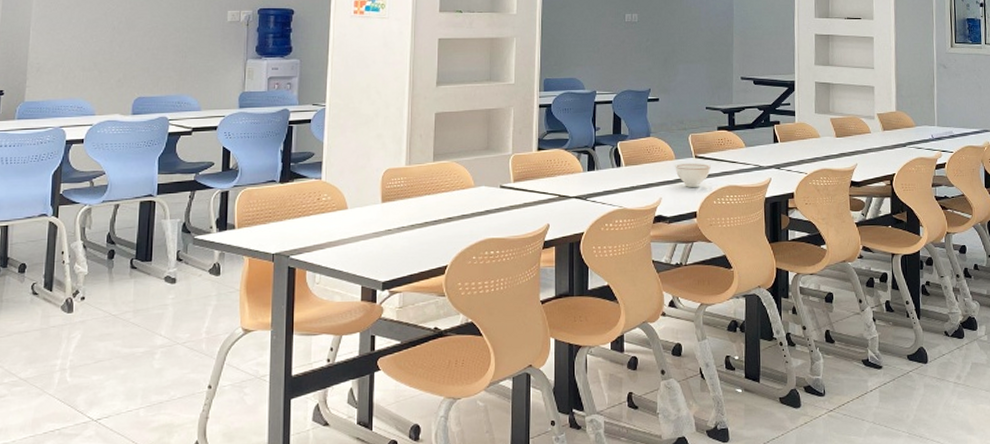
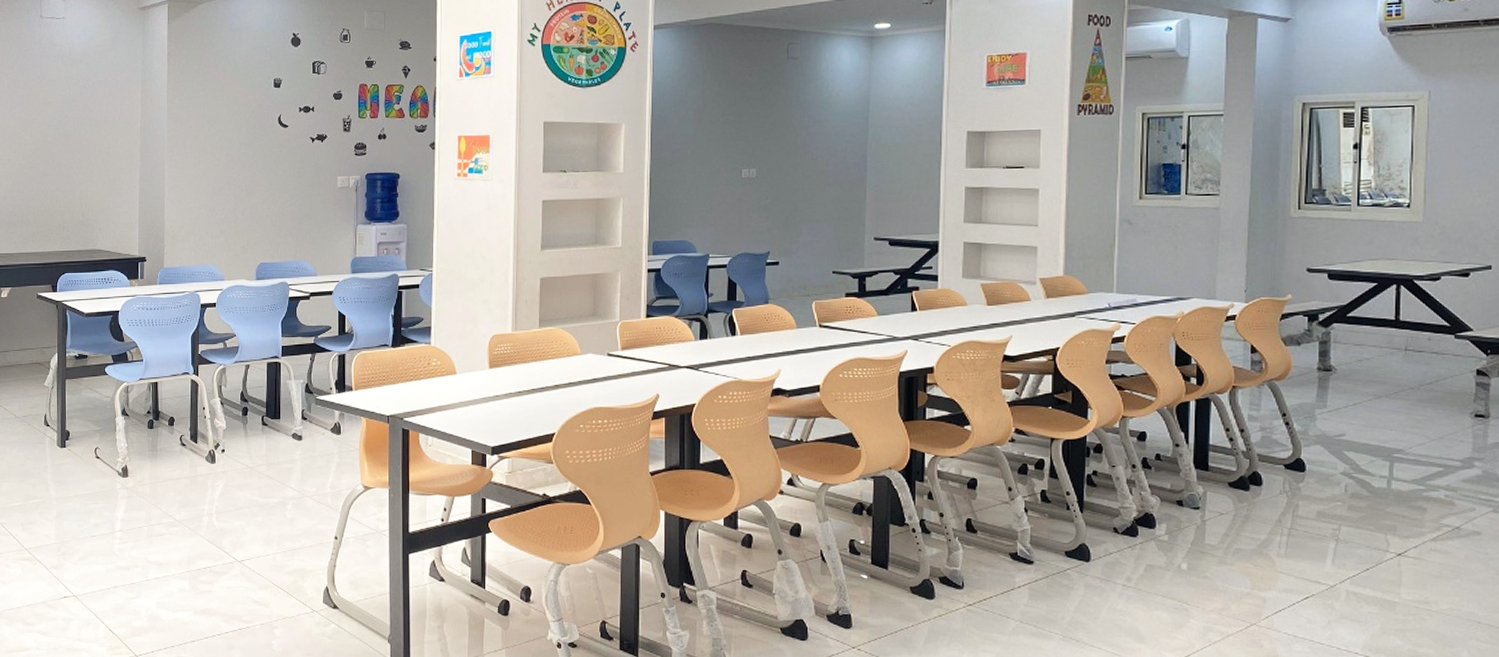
bowl: present [675,163,711,188] -> none [796,332,837,360]

